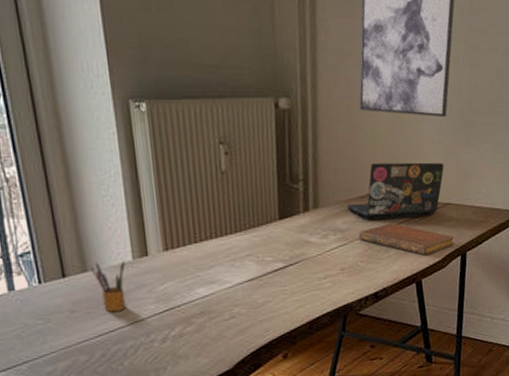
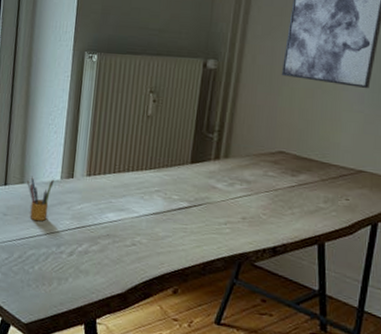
laptop: present [347,162,444,221] -> none [257,124,362,181]
notebook: present [359,223,454,256] -> none [264,182,365,220]

